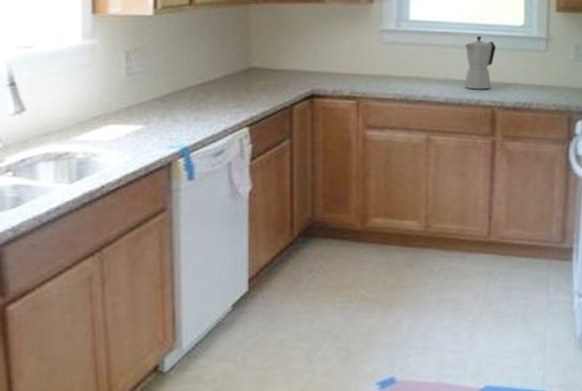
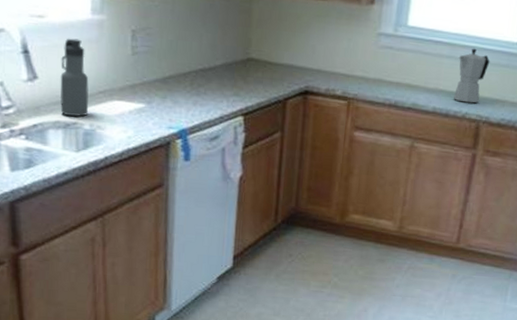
water bottle: none [50,66,82,146] -> present [59,38,89,117]

